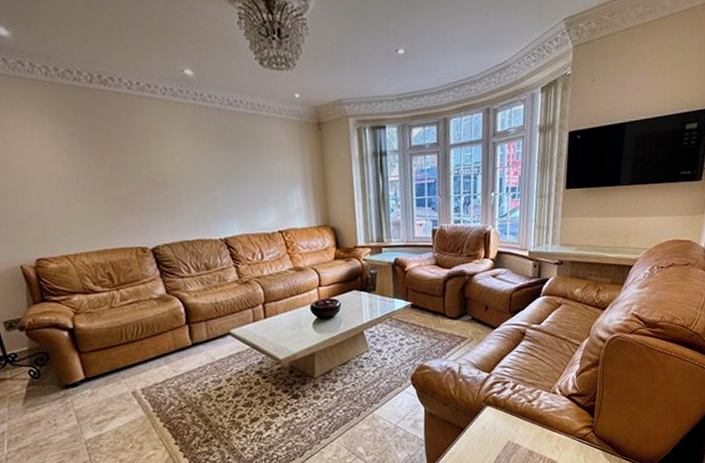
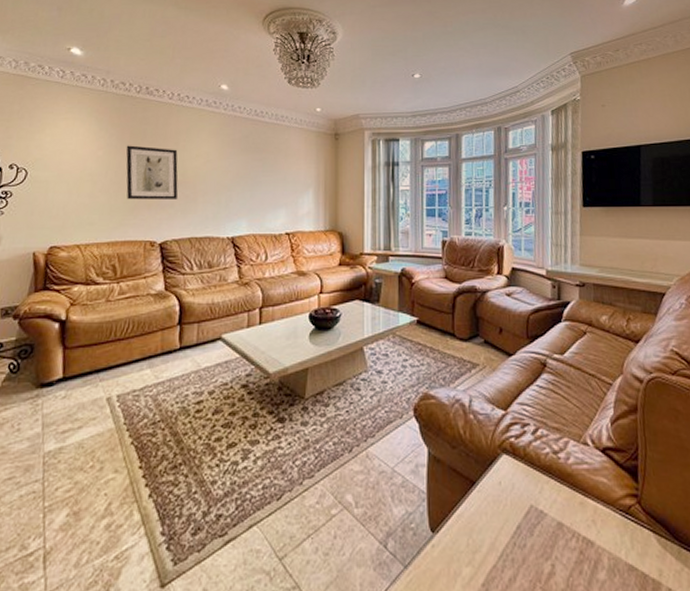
wall art: none [91,145,162,206] -> present [126,145,178,200]

